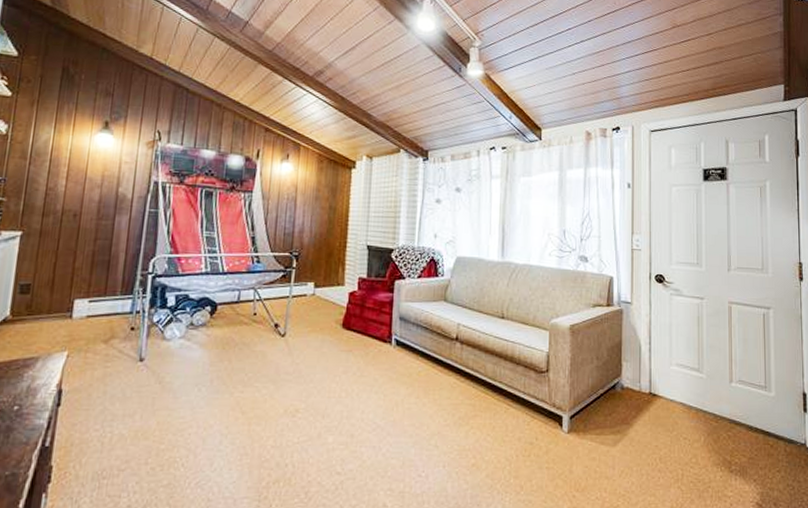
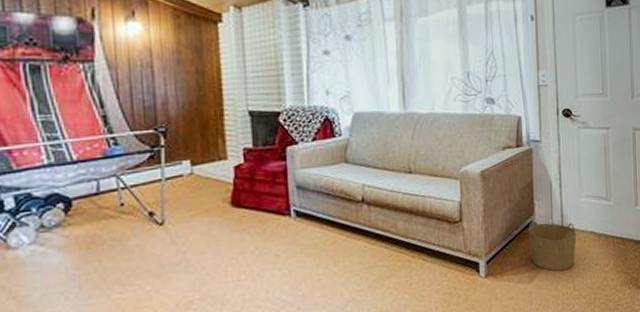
basket: none [613,386,665,440] -> present [527,223,577,271]

